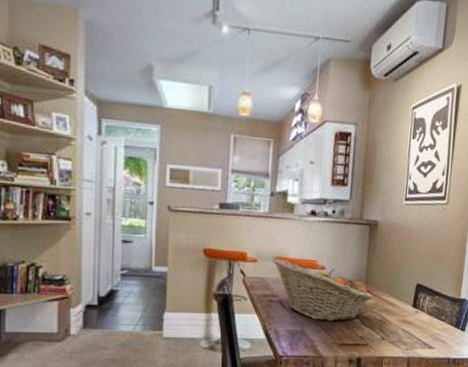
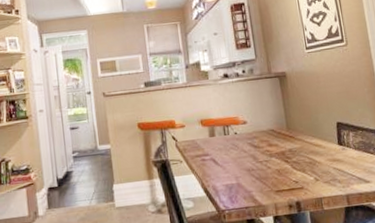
fruit basket: present [273,258,373,322] -> none [198,120,298,172]

